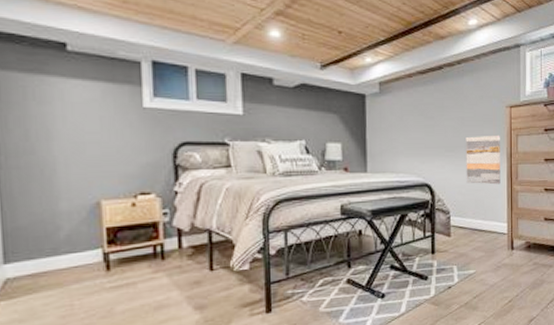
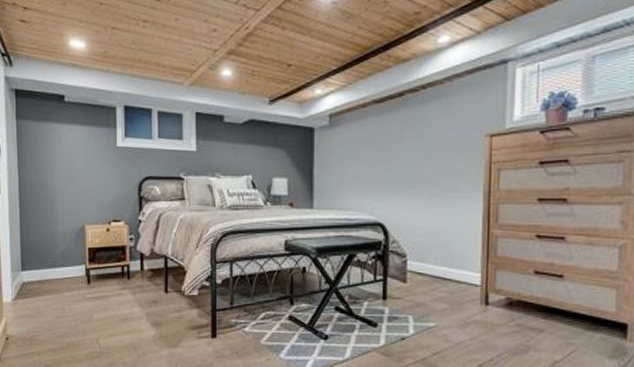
wall art: present [466,135,501,185] -> none [428,169,475,227]

